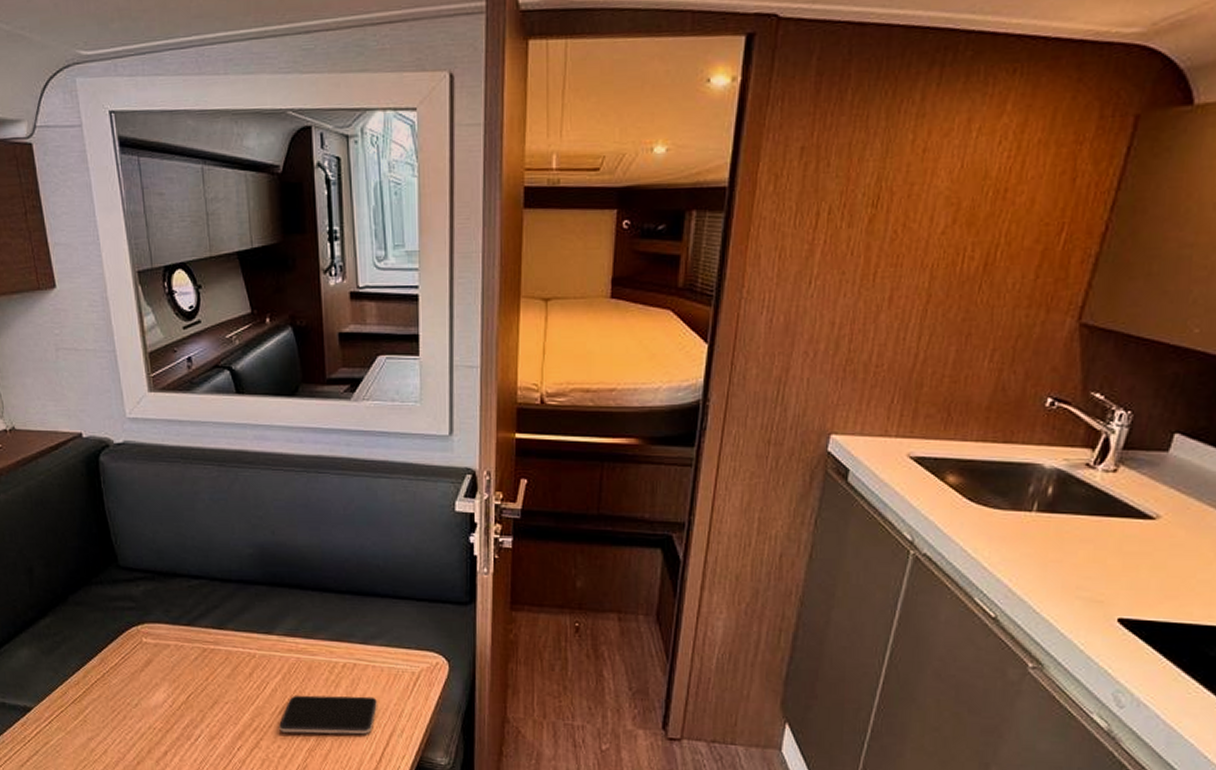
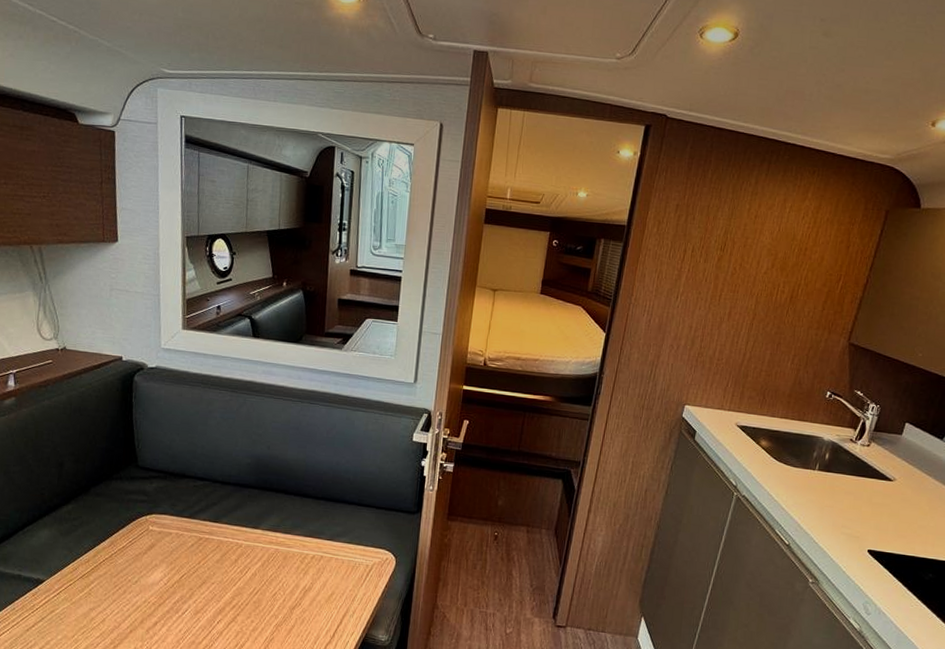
smartphone: present [279,695,377,735] -> none [254,579,336,614]

